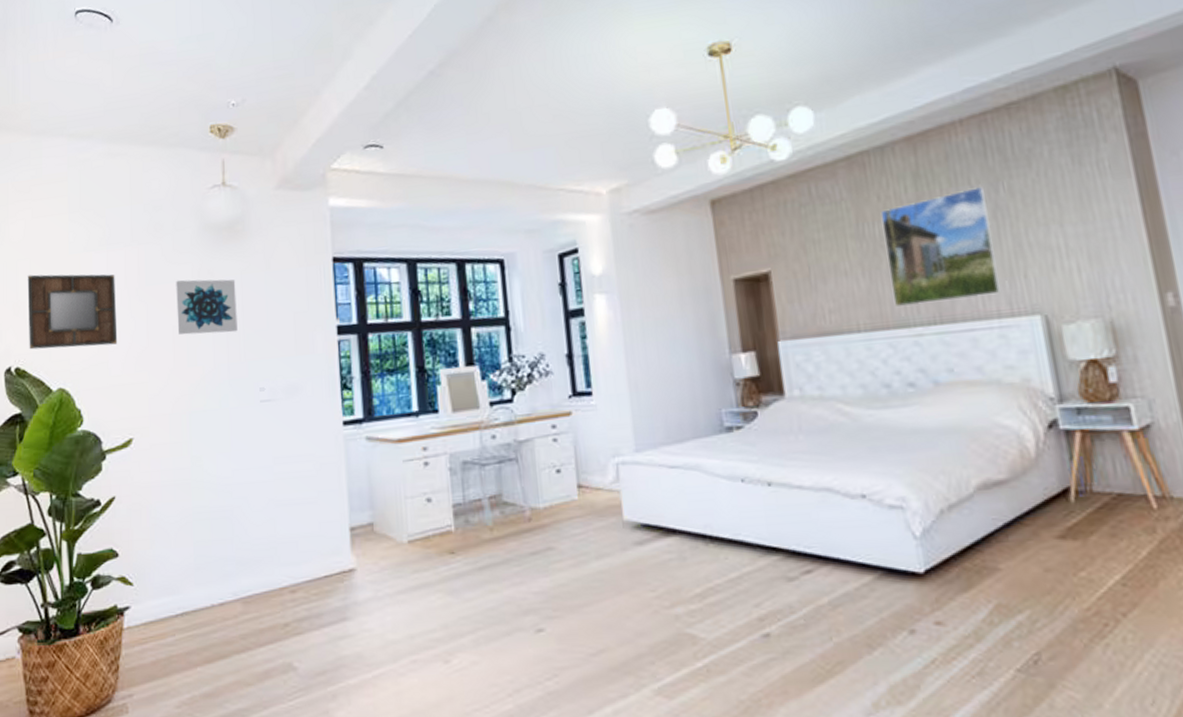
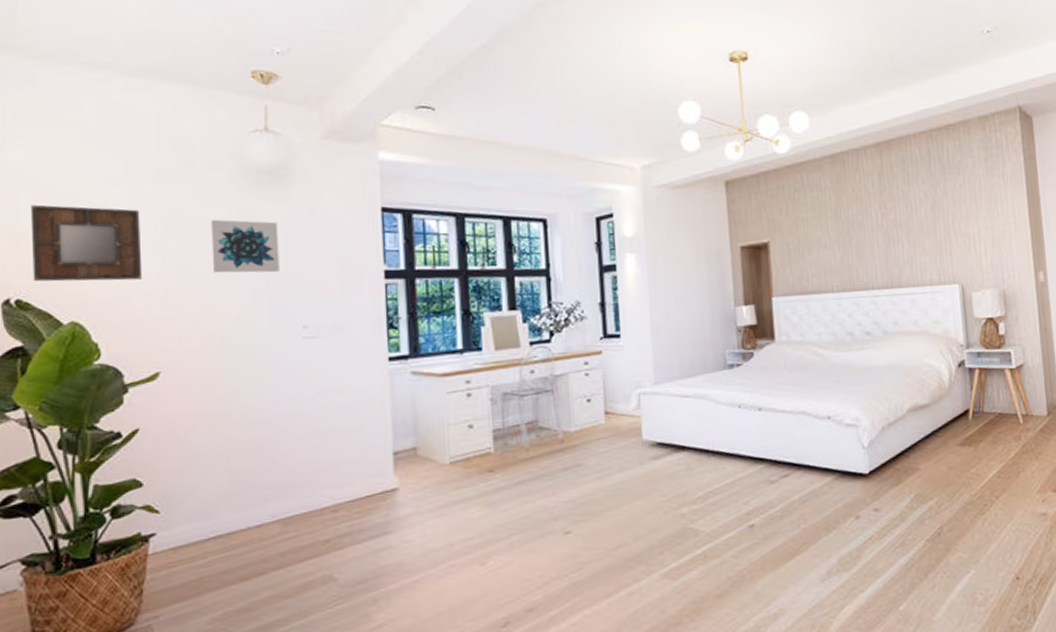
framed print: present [880,187,1002,306] -> none [853,186,934,274]

